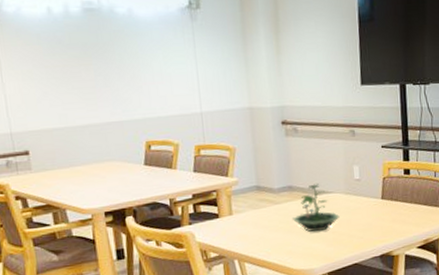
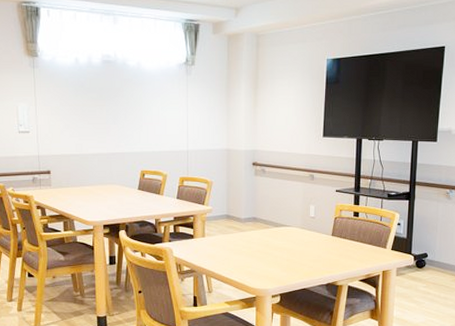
terrarium: present [293,183,340,232] -> none [254,217,294,258]

